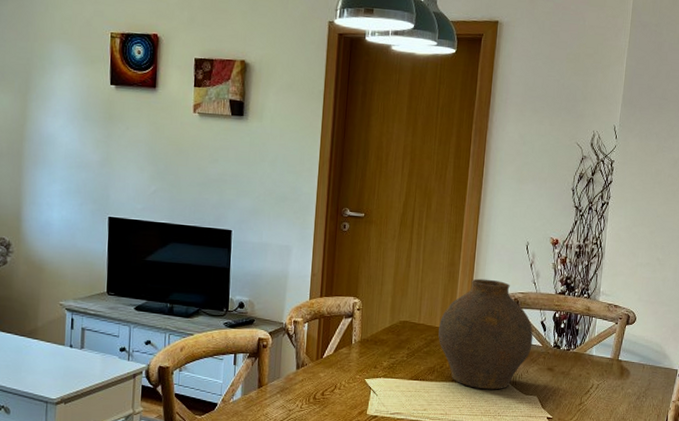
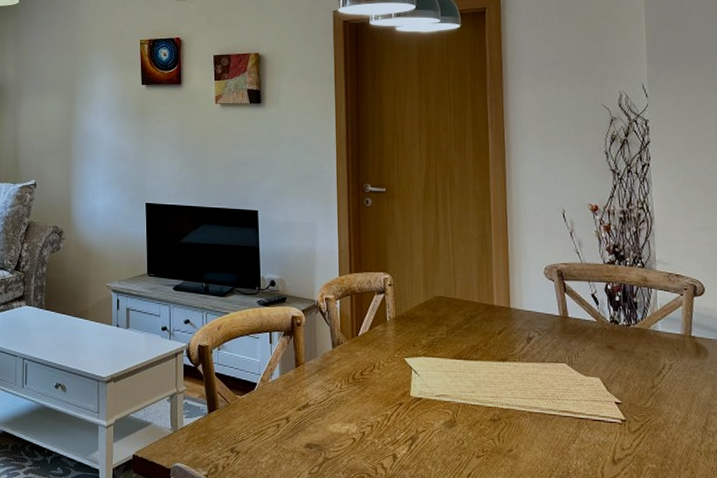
vase: present [438,278,533,390] -> none [477,250,586,371]

